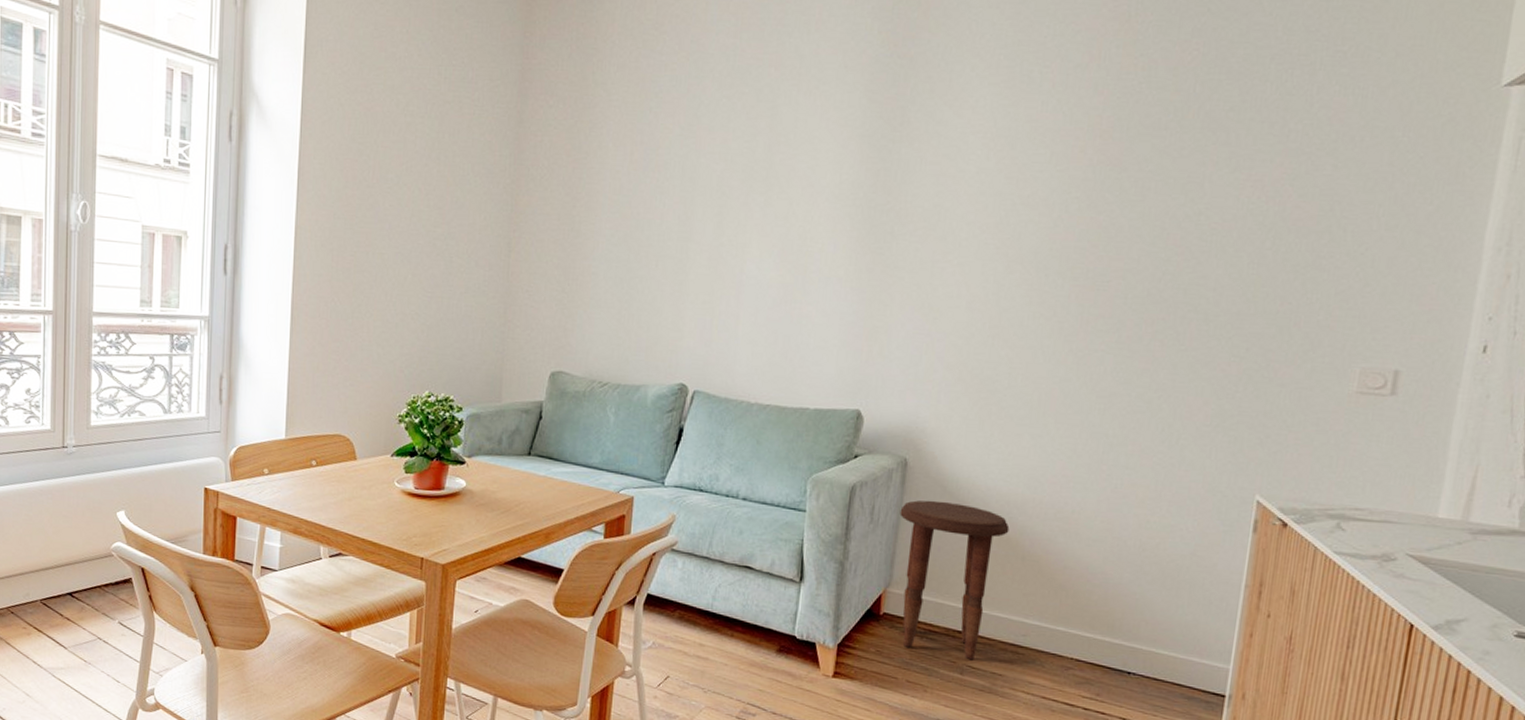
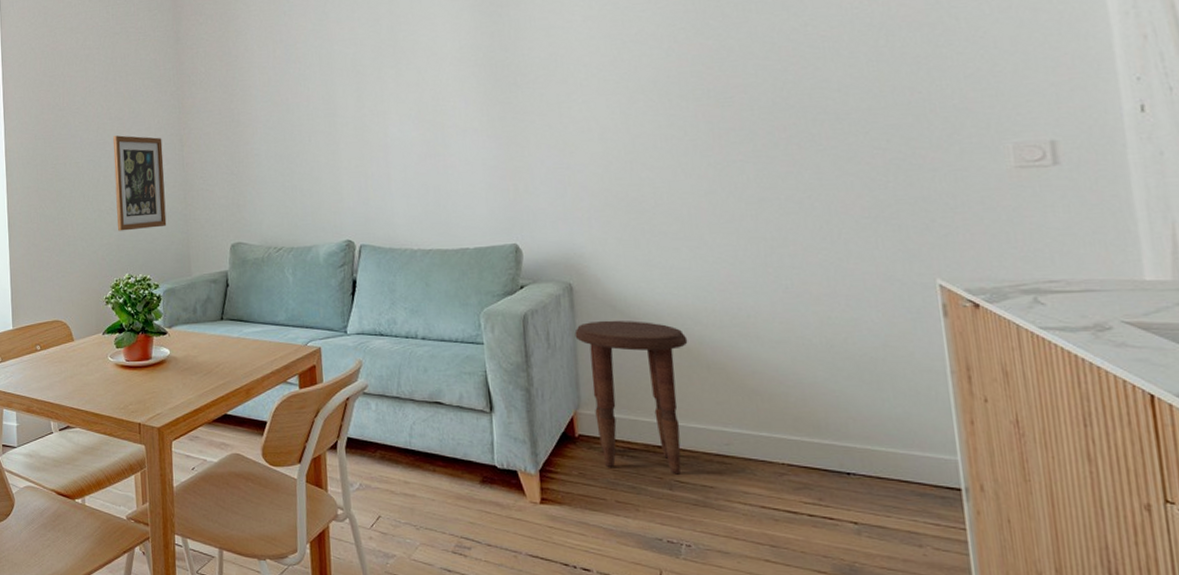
wall art: none [423,228,487,343] -> present [113,135,167,231]

